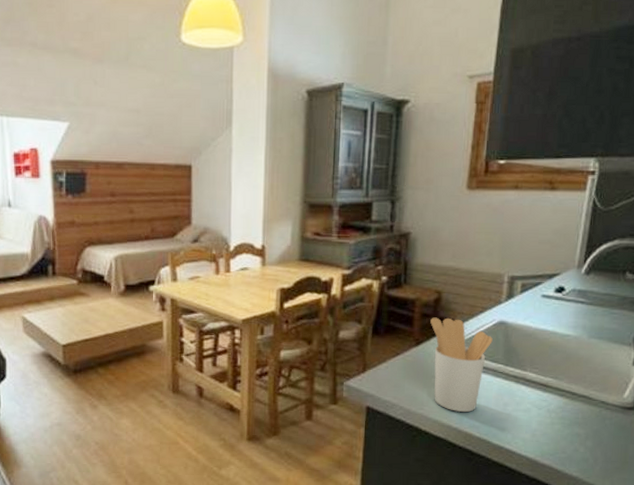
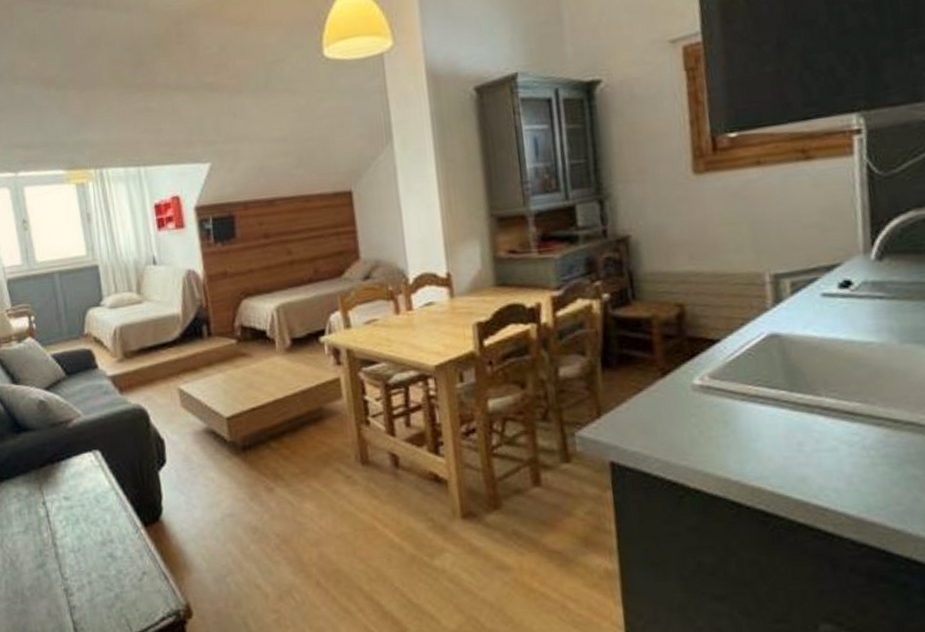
utensil holder: present [430,317,493,413] -> none [675,336,766,460]

